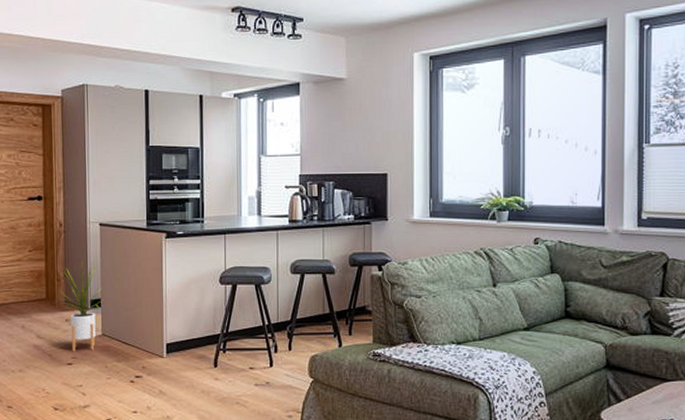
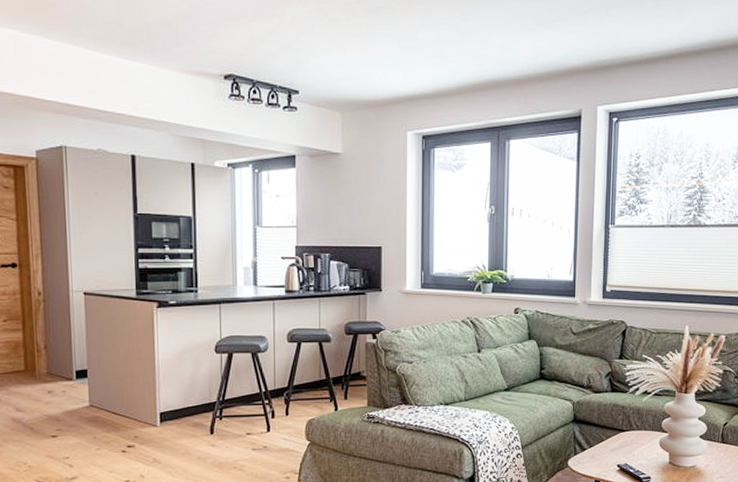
house plant: present [58,260,106,351] -> none [37,330,92,423]

